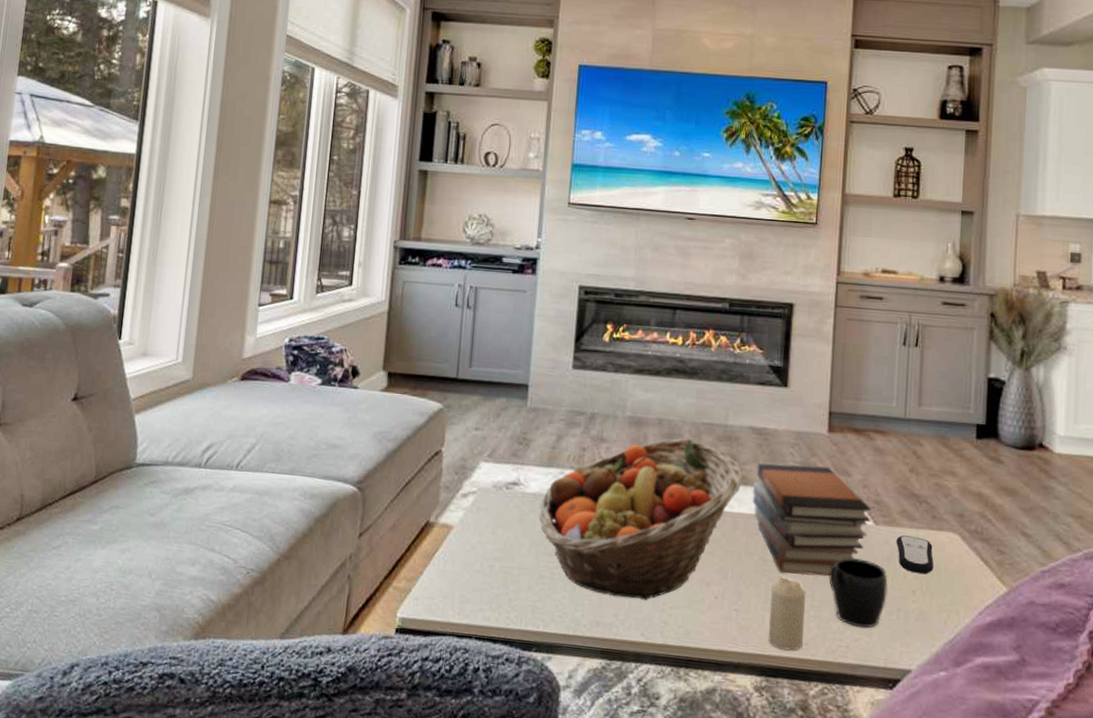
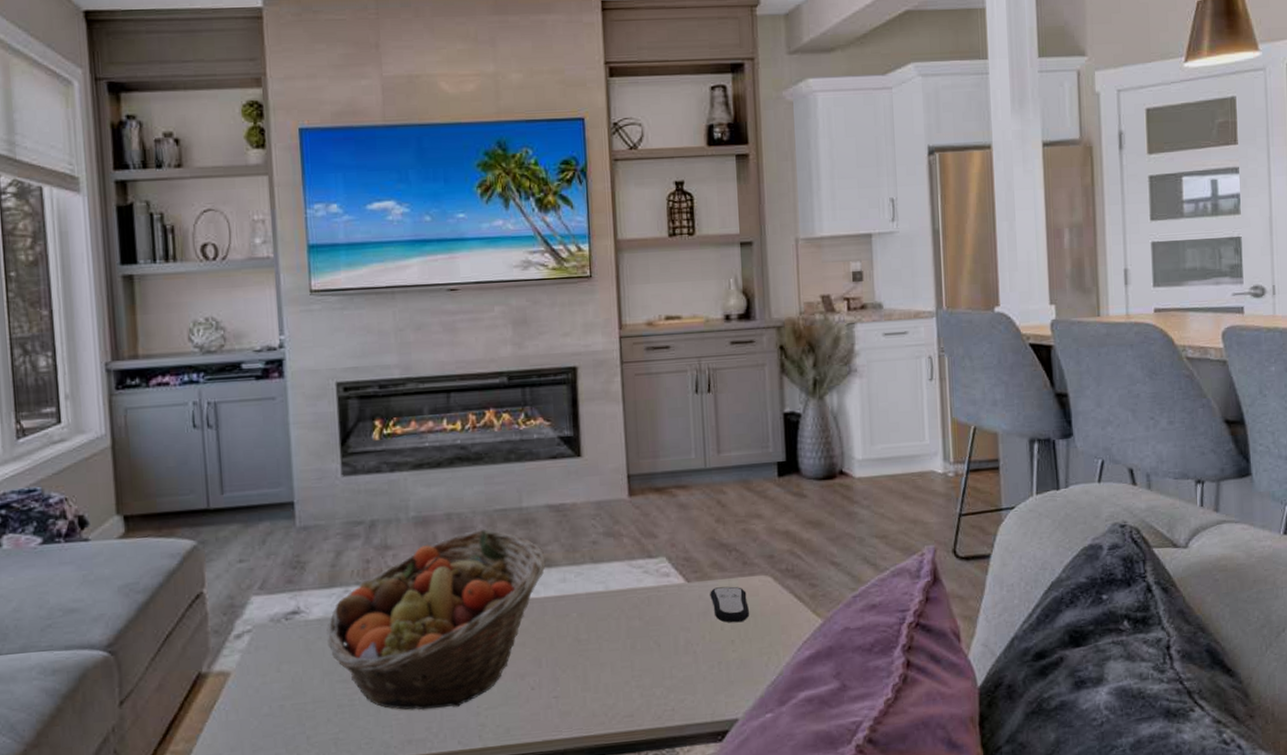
book stack: present [752,463,871,576] -> none [557,533,682,650]
candle: present [769,577,805,651] -> none [590,654,628,727]
mug: present [829,558,888,628] -> none [646,619,707,689]

